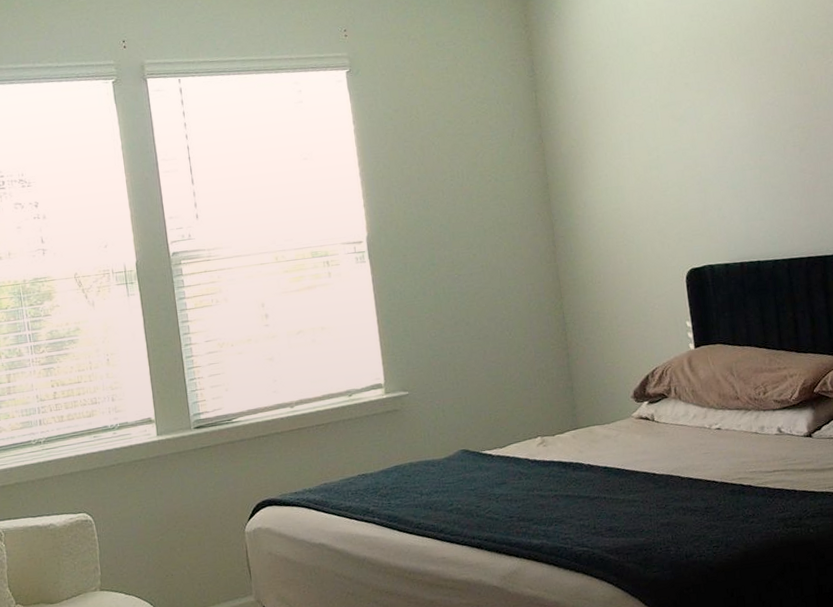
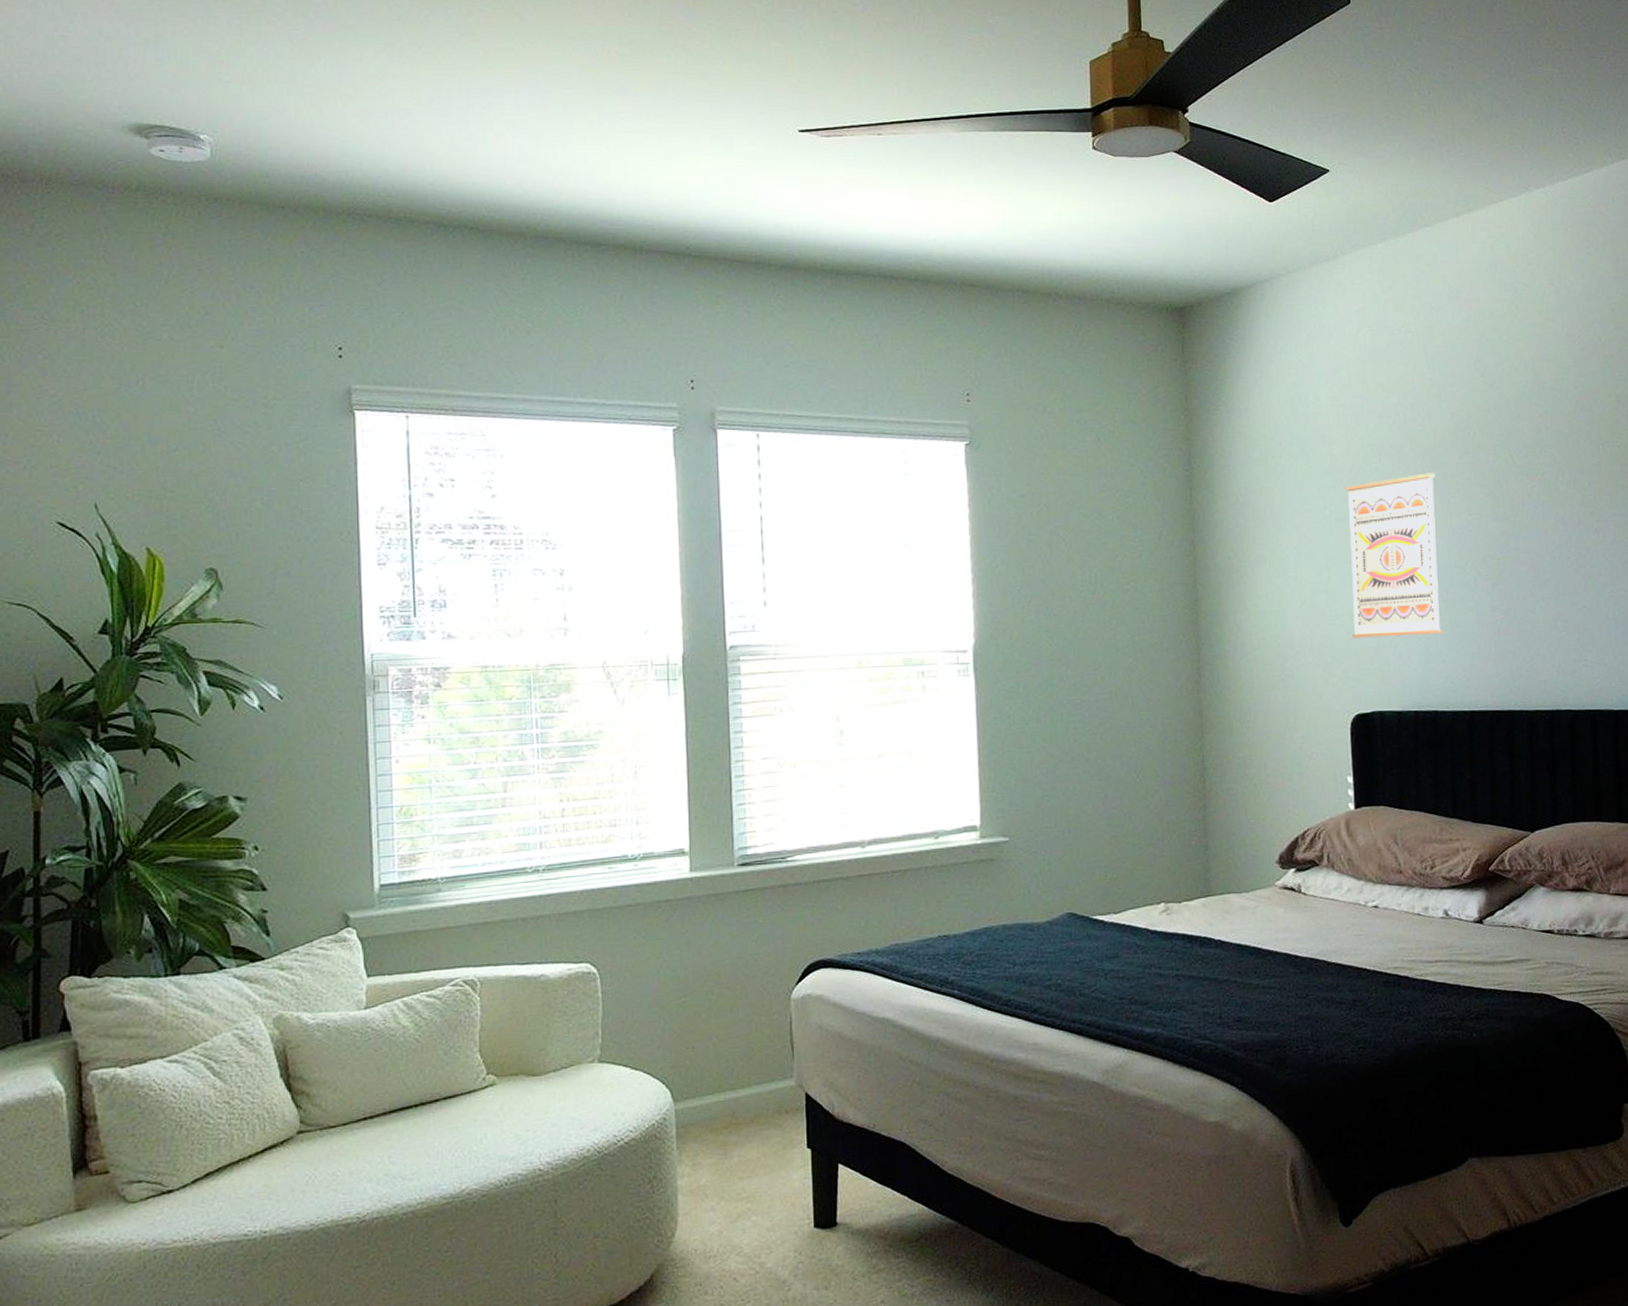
wall art: none [666,59,759,205] -> present [1346,473,1443,638]

